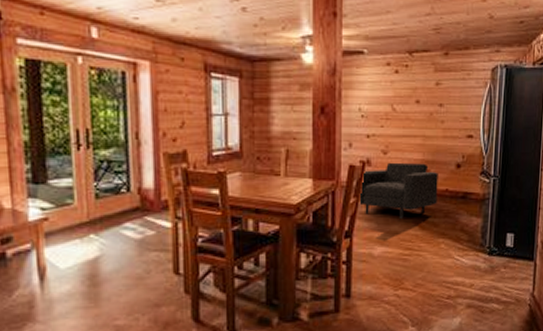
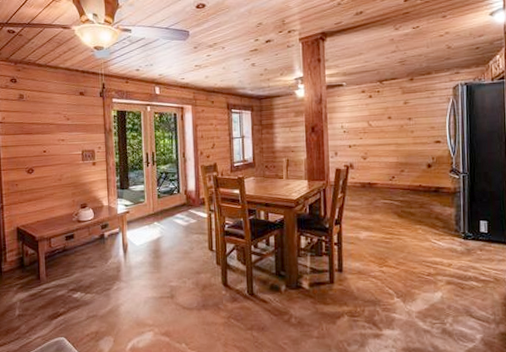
armchair: present [360,162,438,220] -> none [346,165,413,210]

